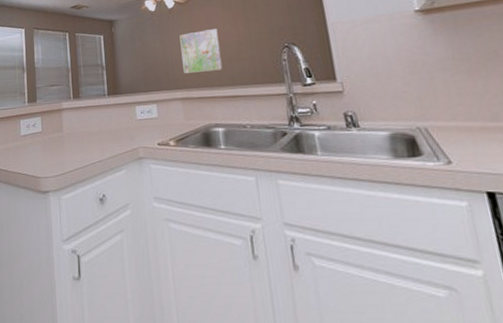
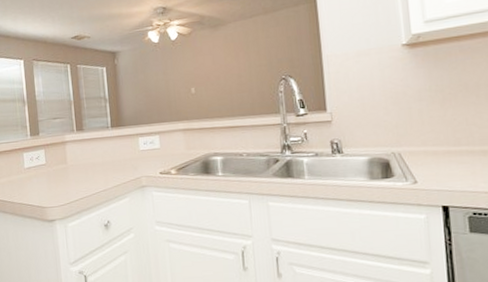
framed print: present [179,29,223,73] -> none [182,61,223,105]

